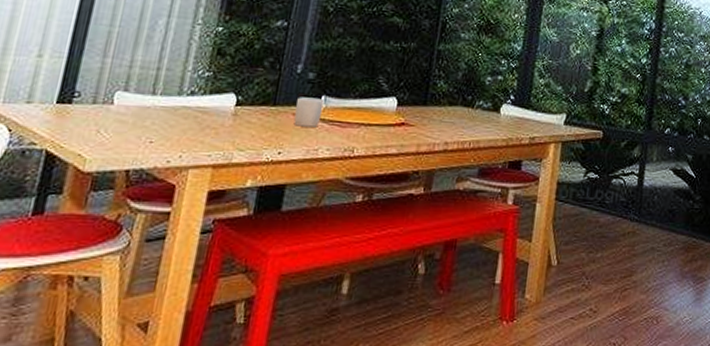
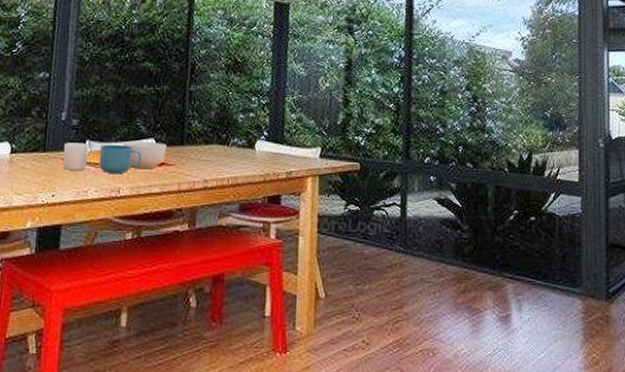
cup: none [333,100,382,132] -> present [99,144,142,173]
bowl: none [362,99,410,129] -> present [123,141,168,170]

